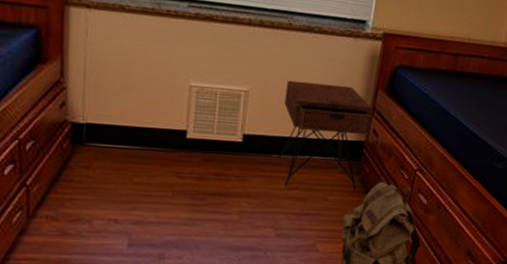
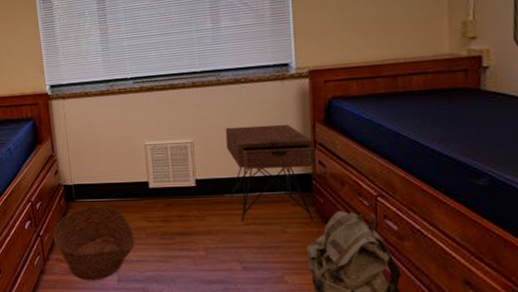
basket: none [46,152,158,245] -> present [53,205,135,281]

